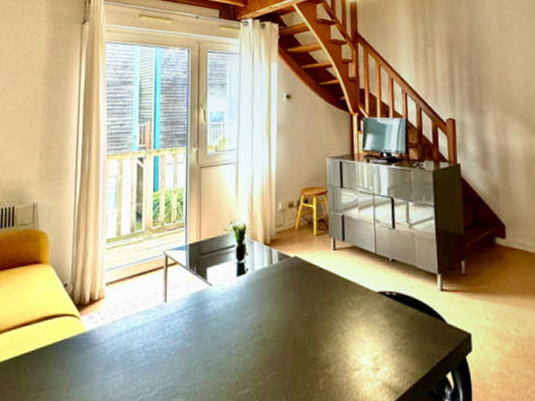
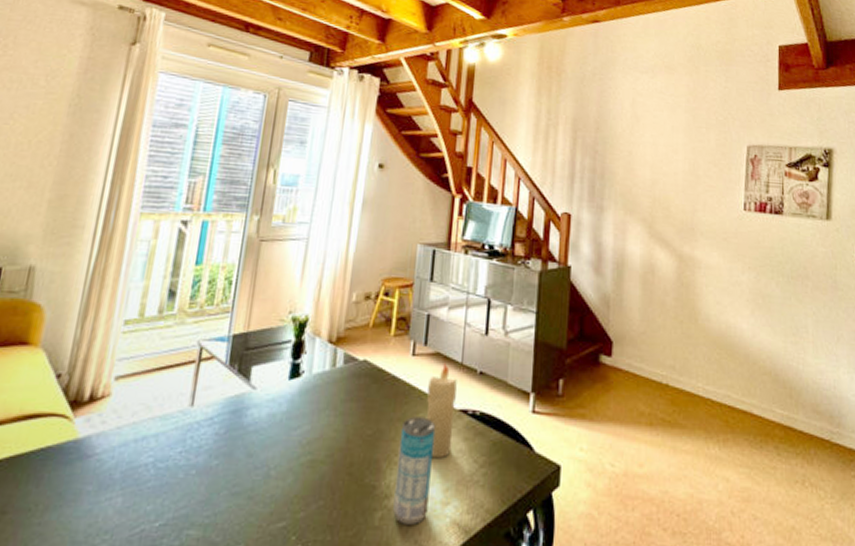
beverage can: none [331,300,362,388] -> present [393,416,436,524]
candle: none [350,254,375,333] -> present [426,362,457,459]

